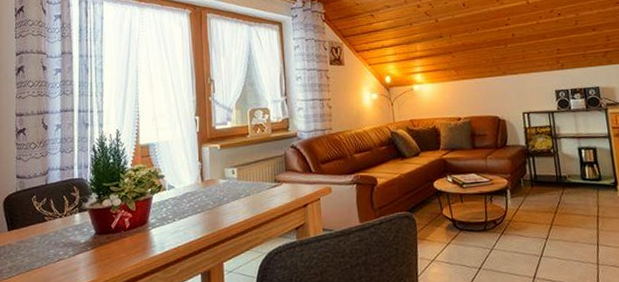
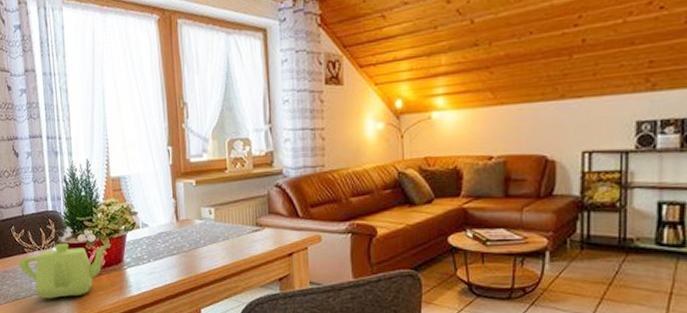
teapot: none [37,207,137,267] -> present [18,243,111,299]

